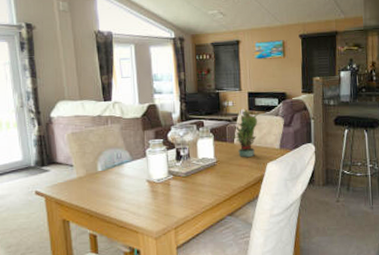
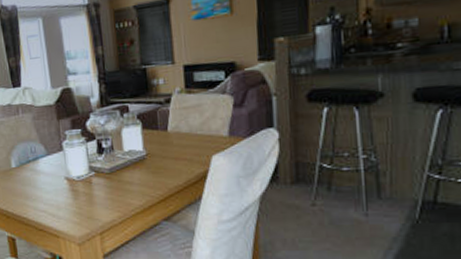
potted plant: present [230,111,260,158] -> none [163,89,201,149]

